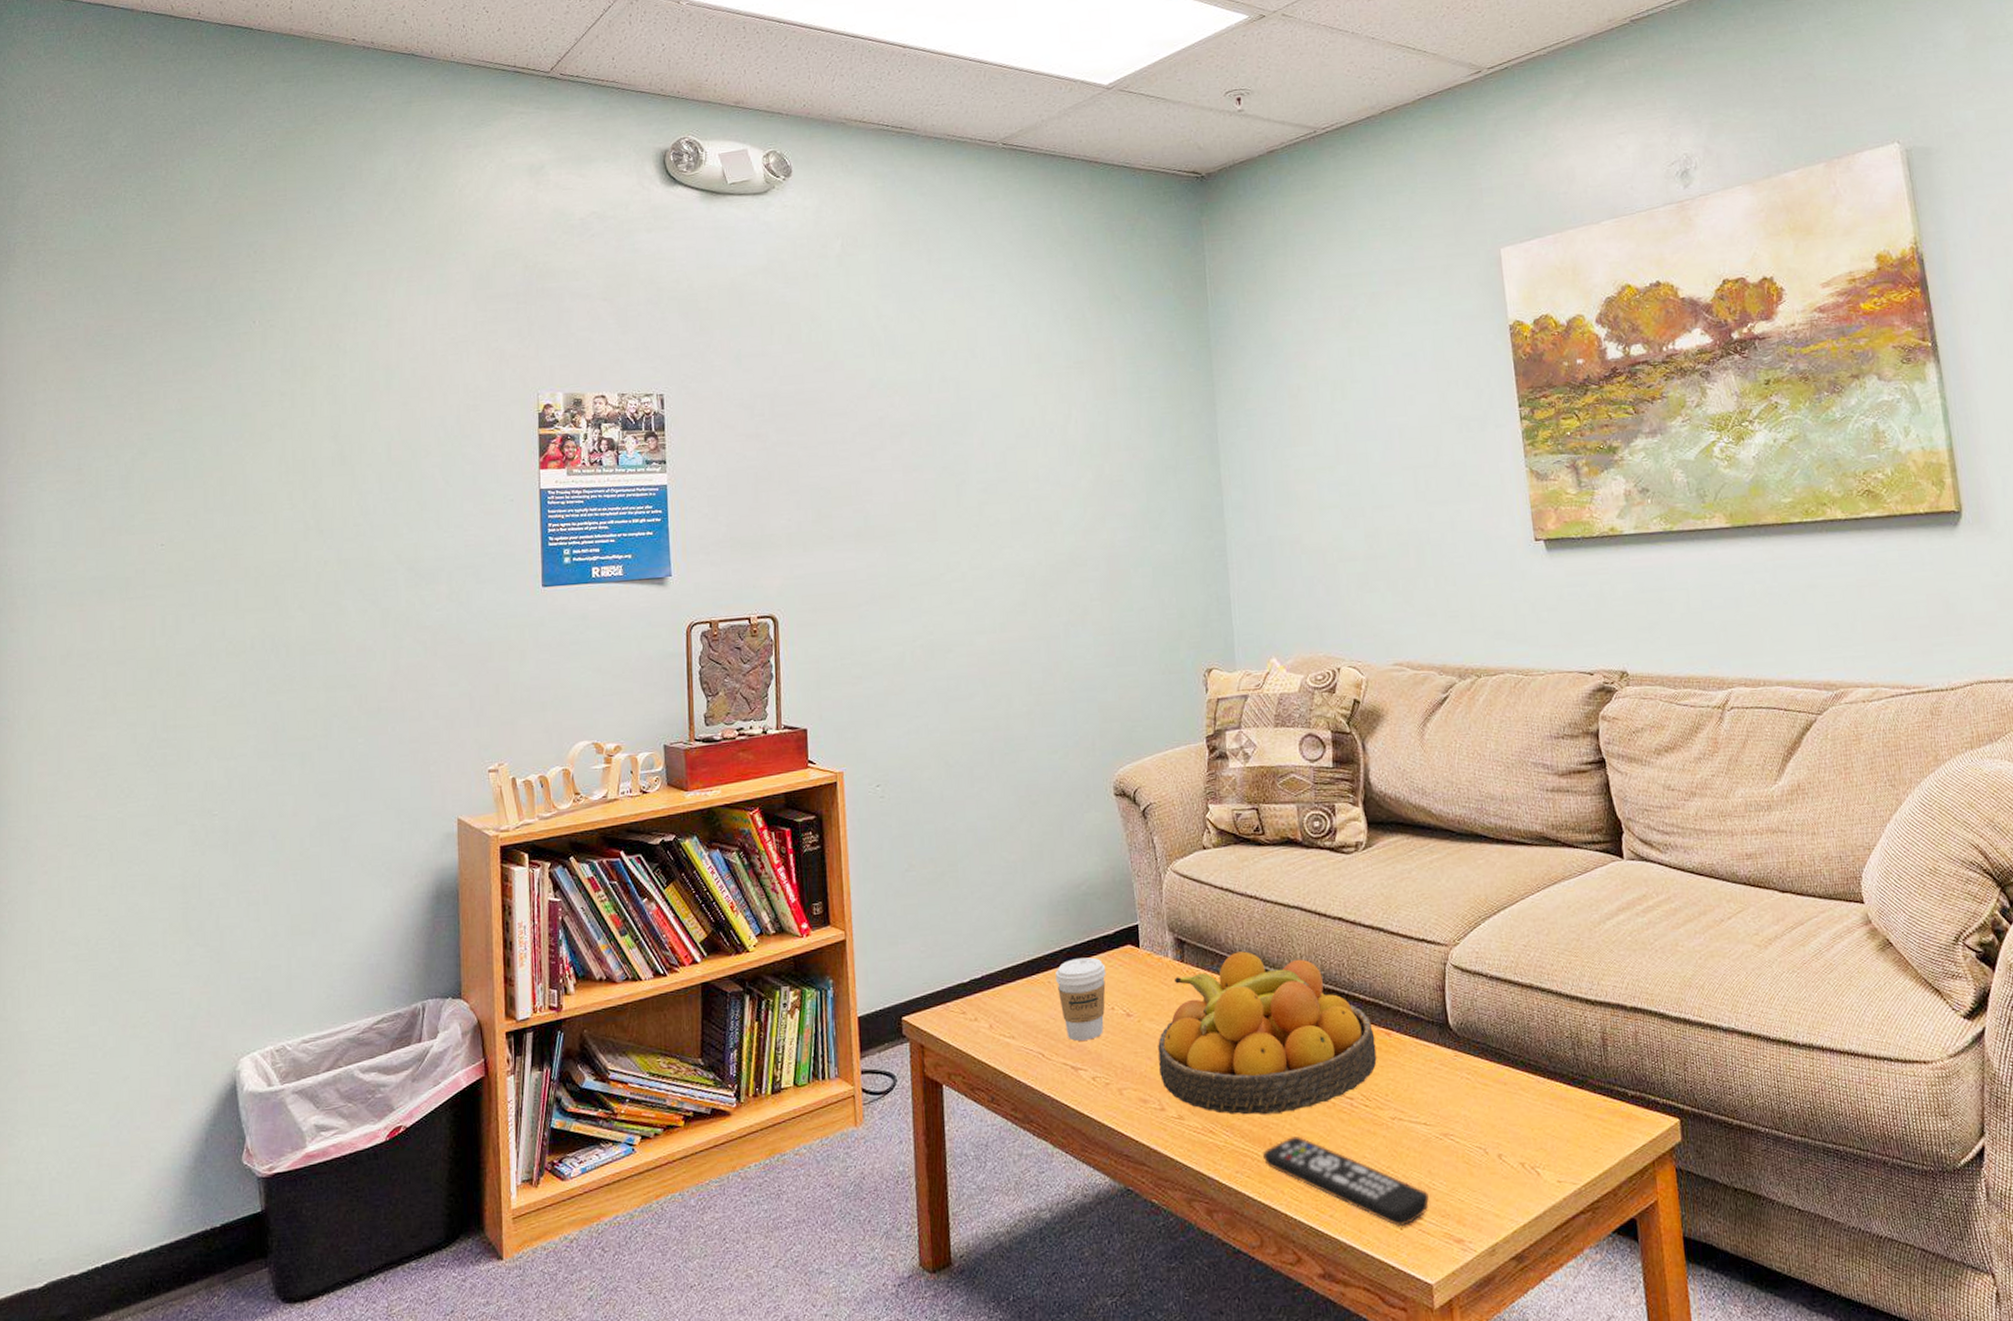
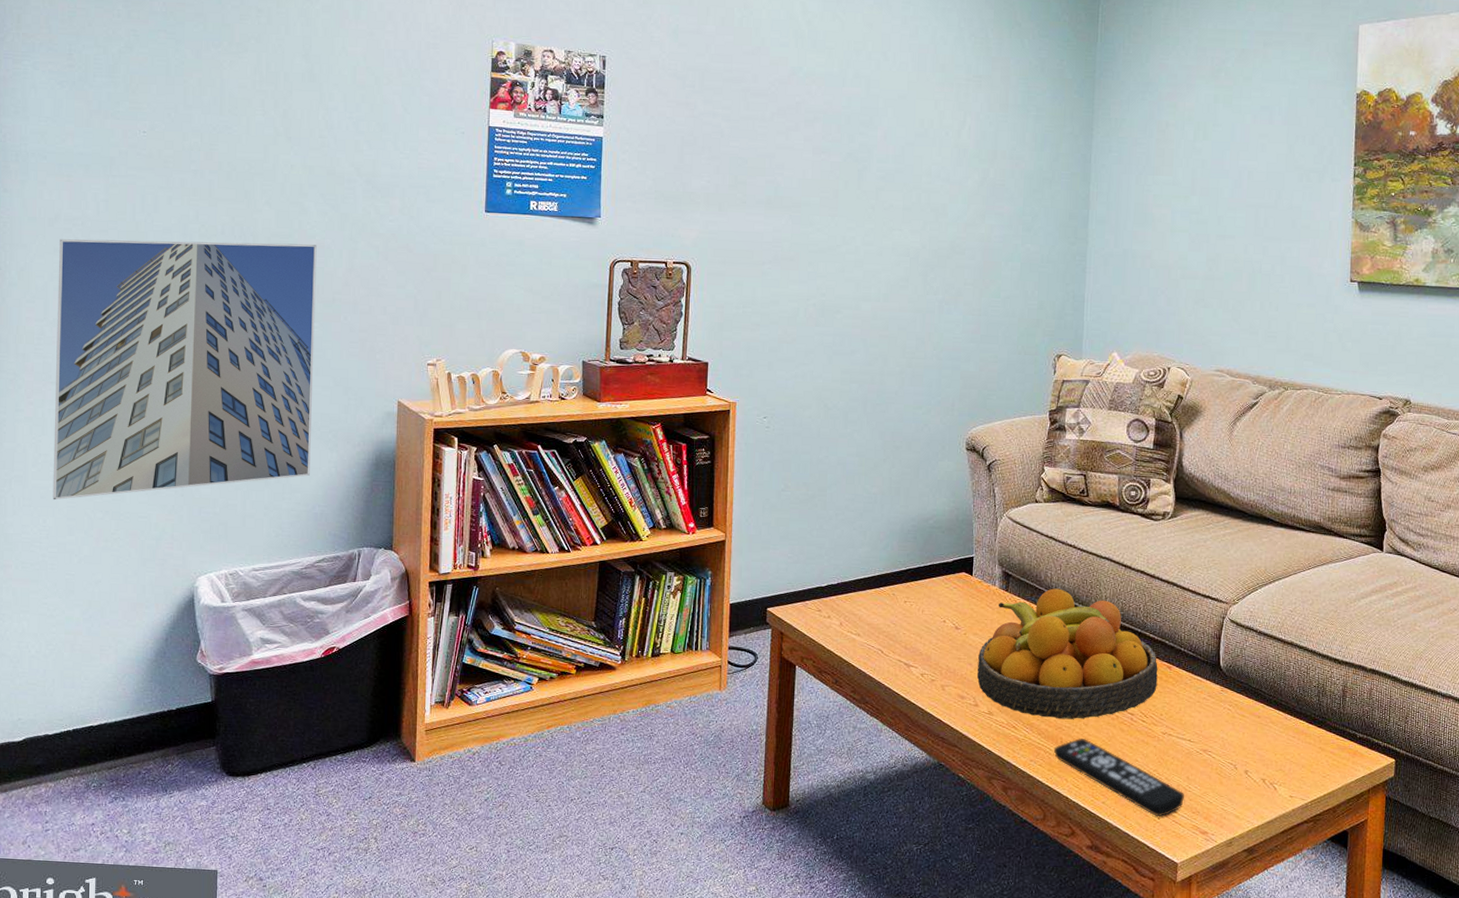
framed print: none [72,648,362,985] -> present [53,239,317,500]
coffee cup: present [1055,957,1106,1041] -> none [899,578,942,644]

